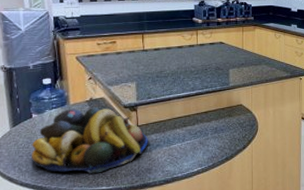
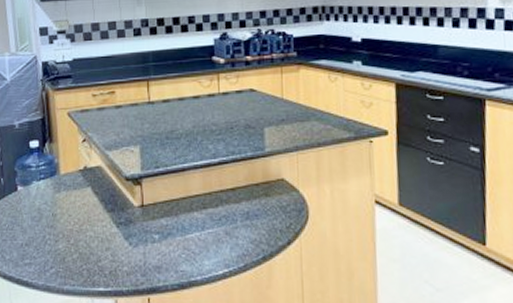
fruit bowl: present [32,107,148,174] -> none [16,178,156,268]

